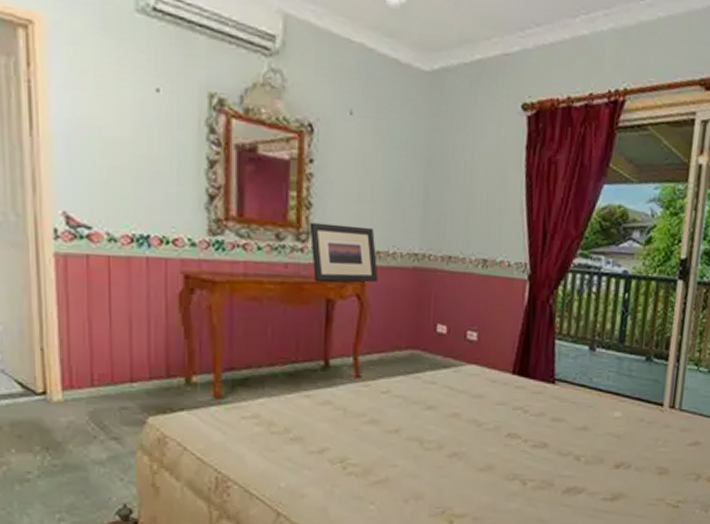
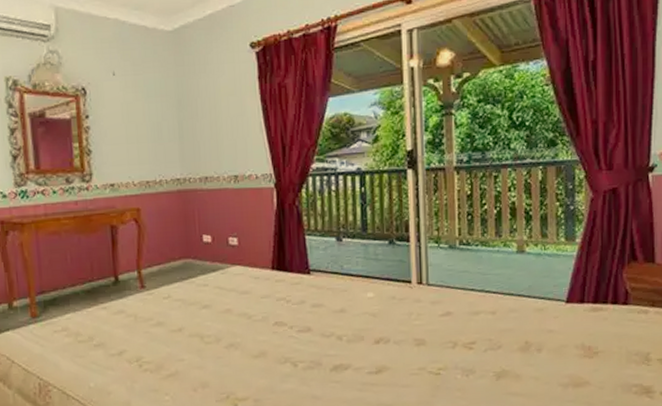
picture frame: present [309,222,378,283] -> none [91,162,150,212]

